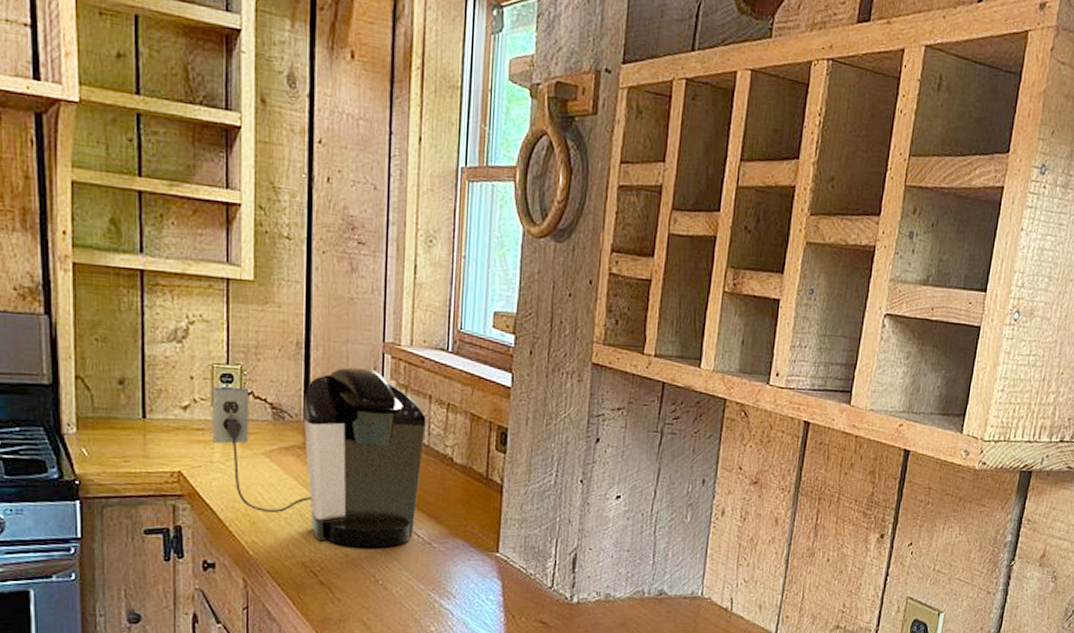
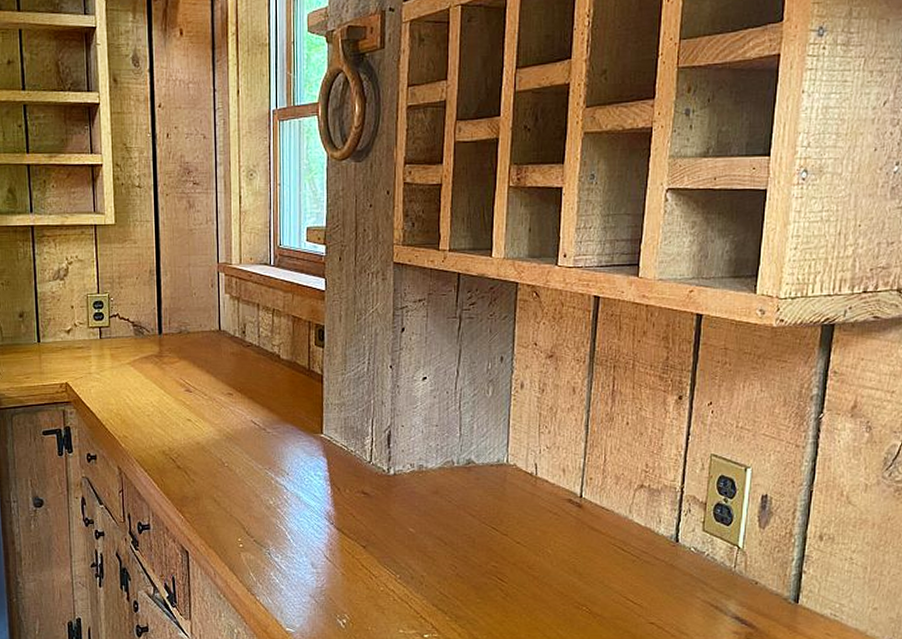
coffee maker: present [211,367,426,548] -> none [87,286,256,436]

